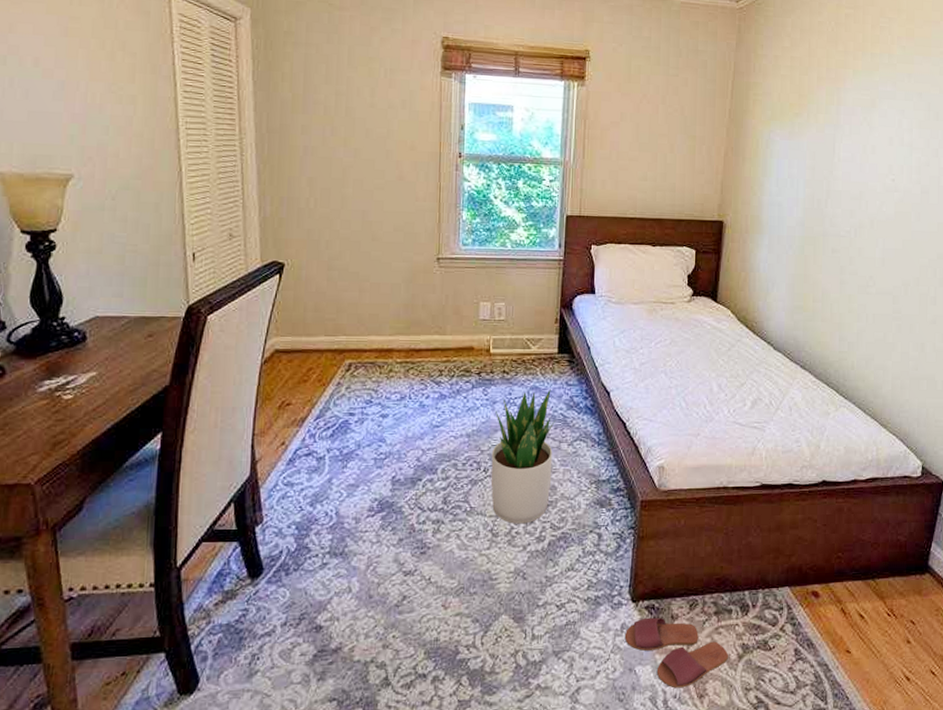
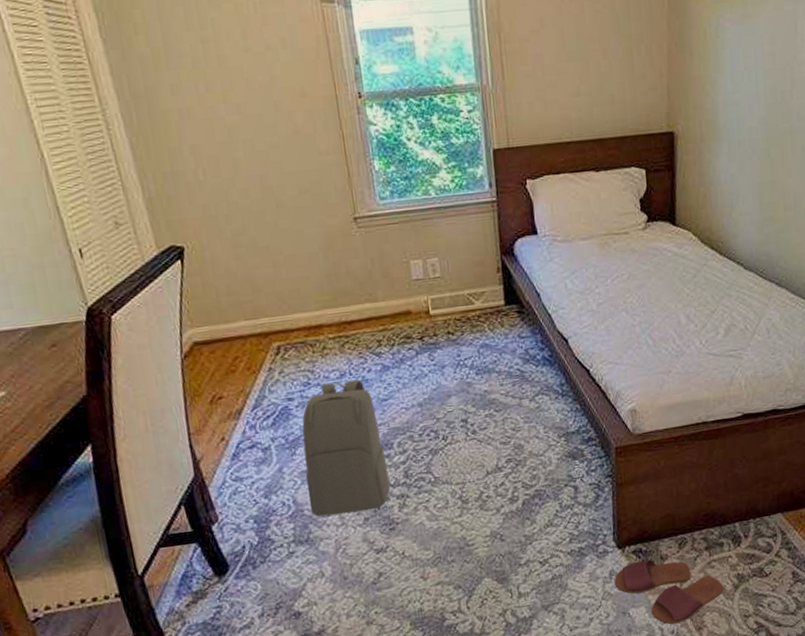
backpack: none [350,403,429,532] -> present [302,379,390,517]
planter: present [490,389,556,524] -> none [444,344,517,489]

